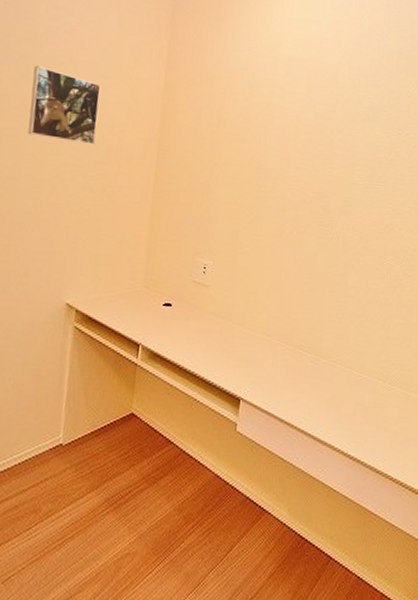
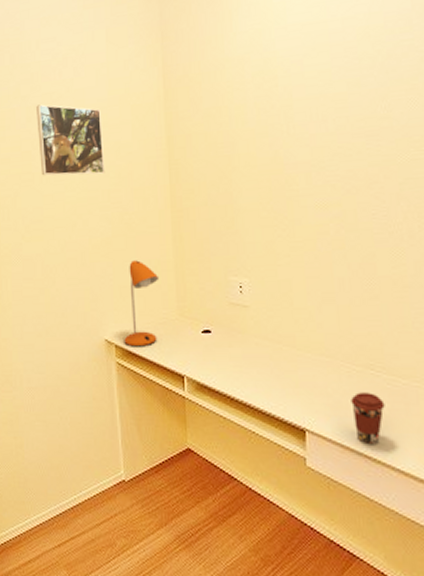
desk lamp: none [85,231,132,314] -> present [124,260,160,347]
coffee cup: none [281,368,307,413] -> present [351,392,385,445]

